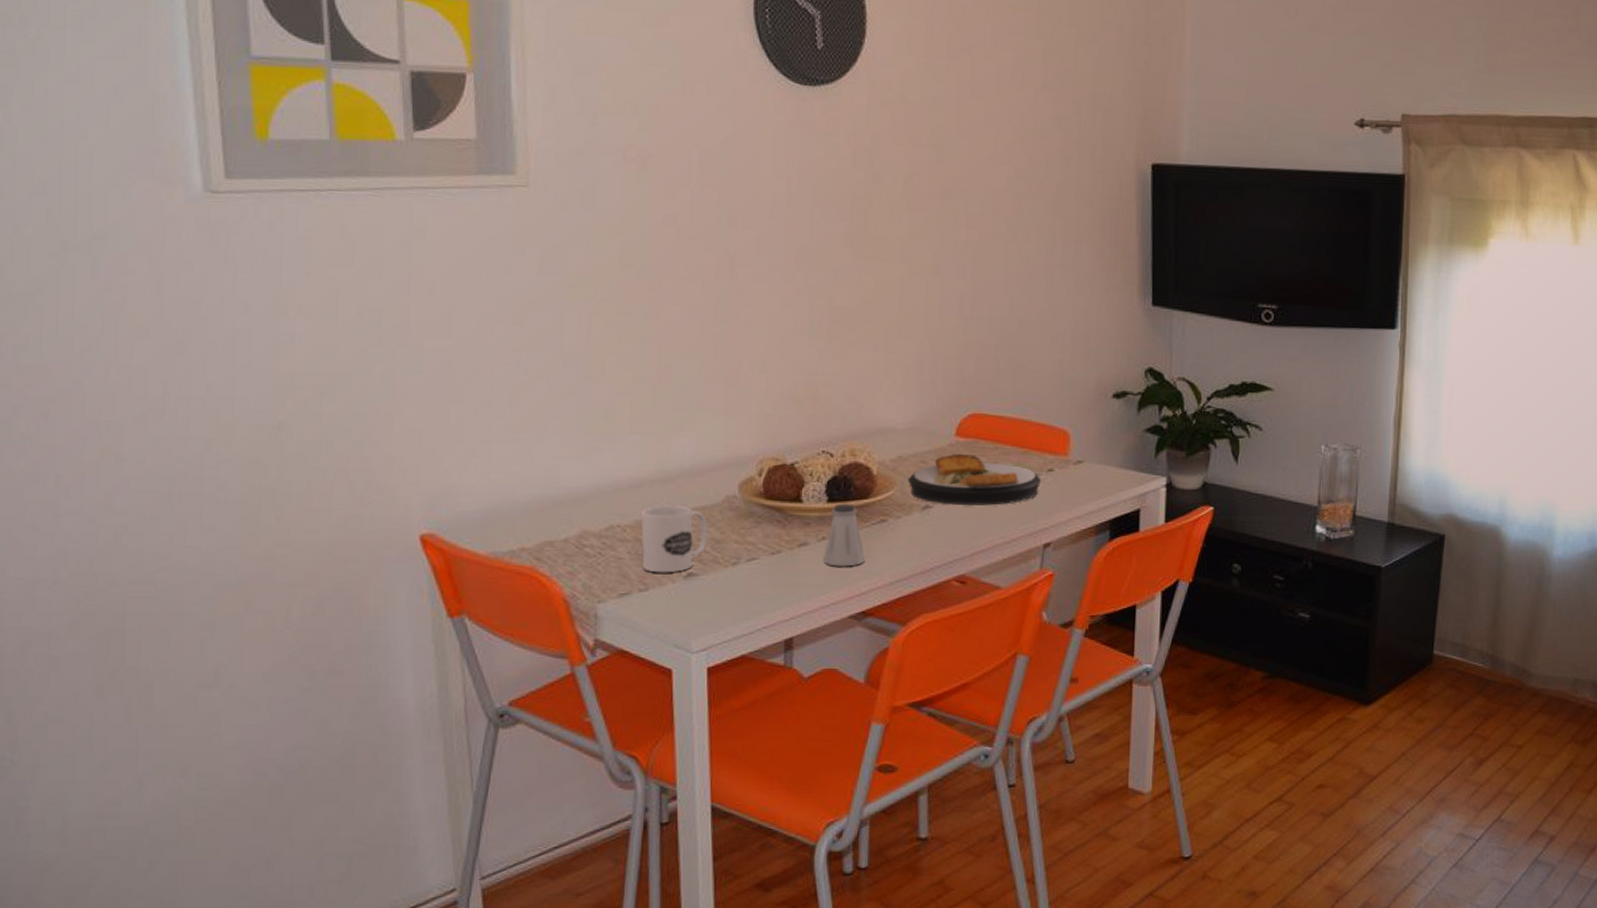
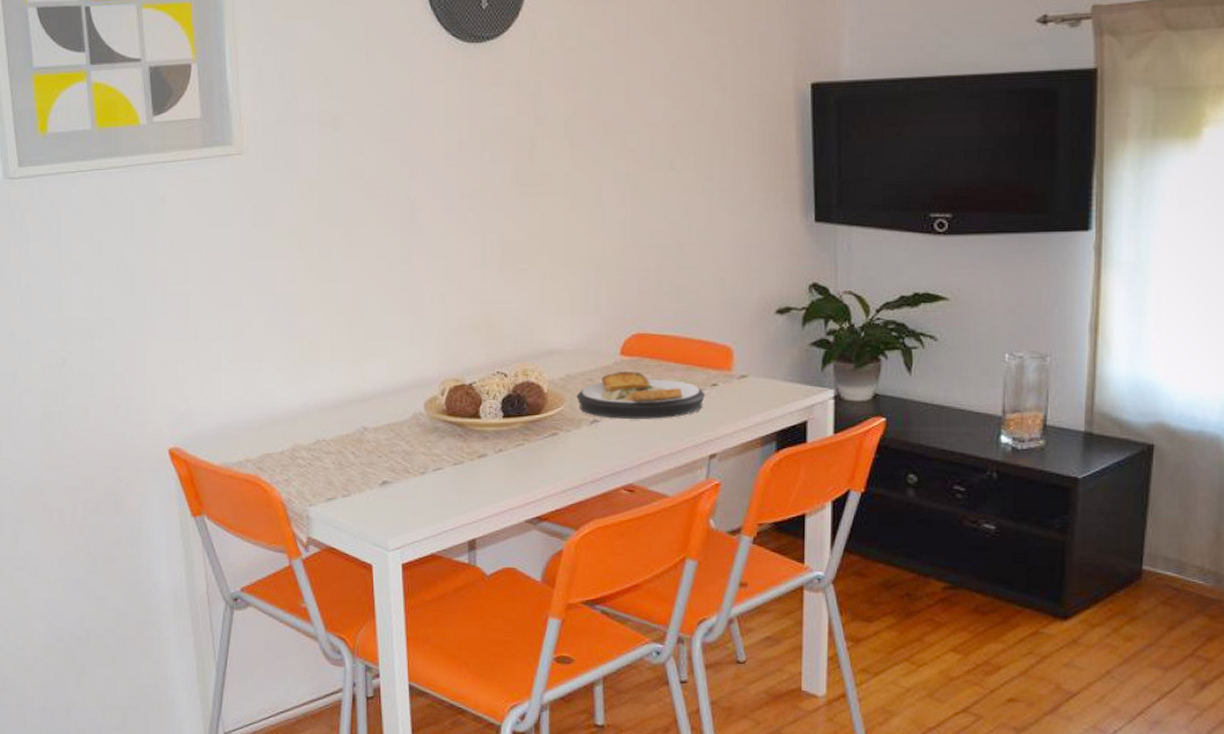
mug: present [641,505,708,573] -> none [343,422,399,481]
saltshaker: present [824,503,866,567] -> none [501,419,539,476]

